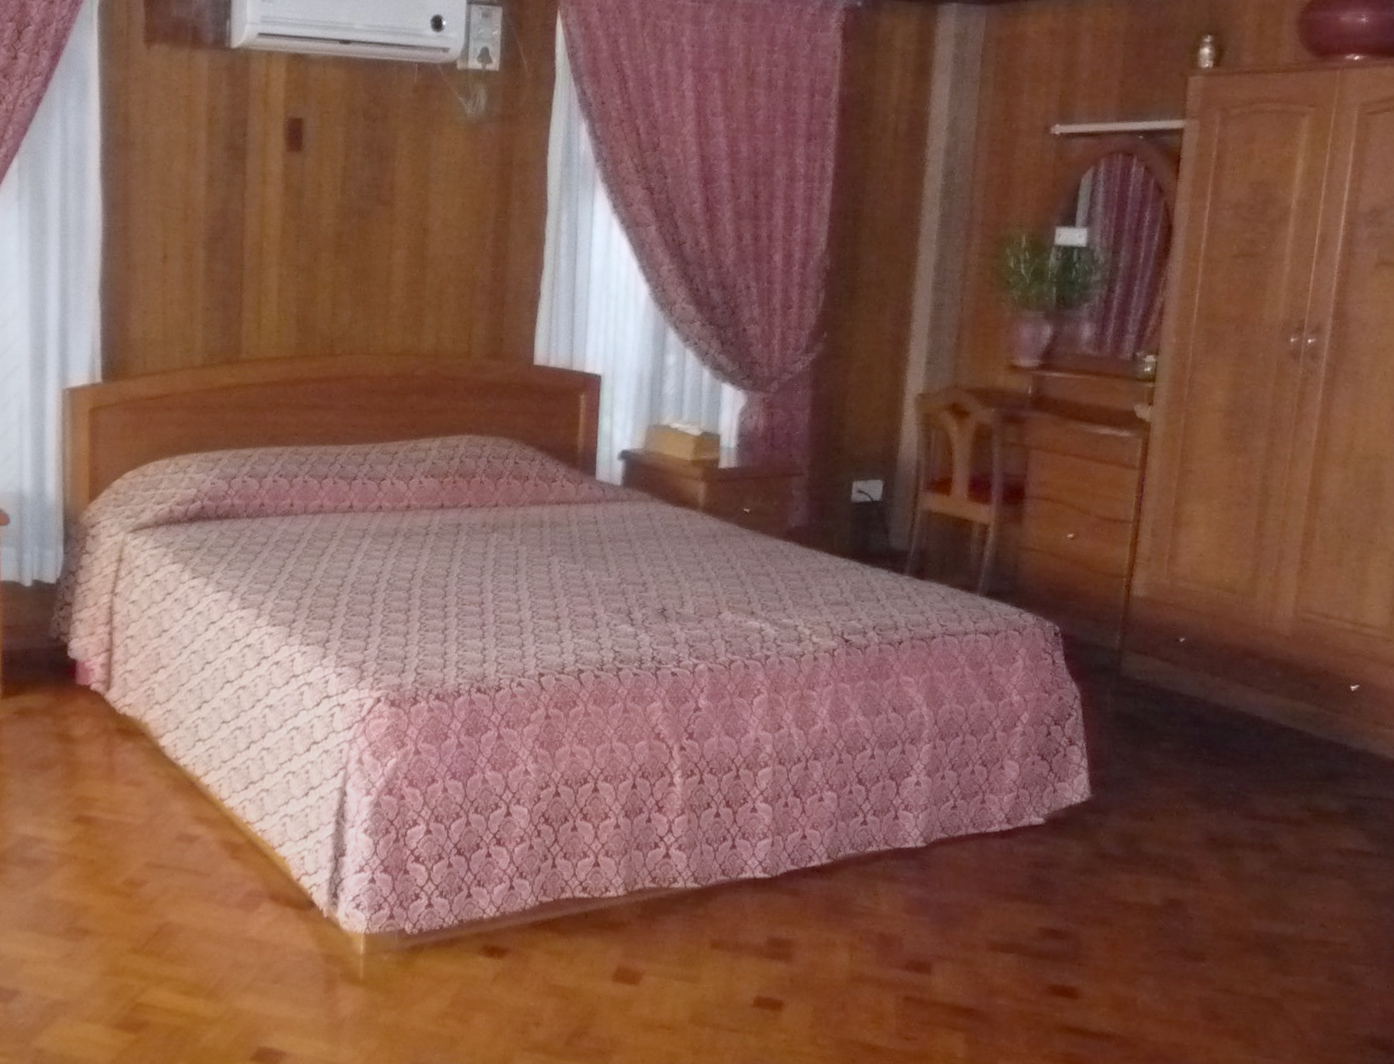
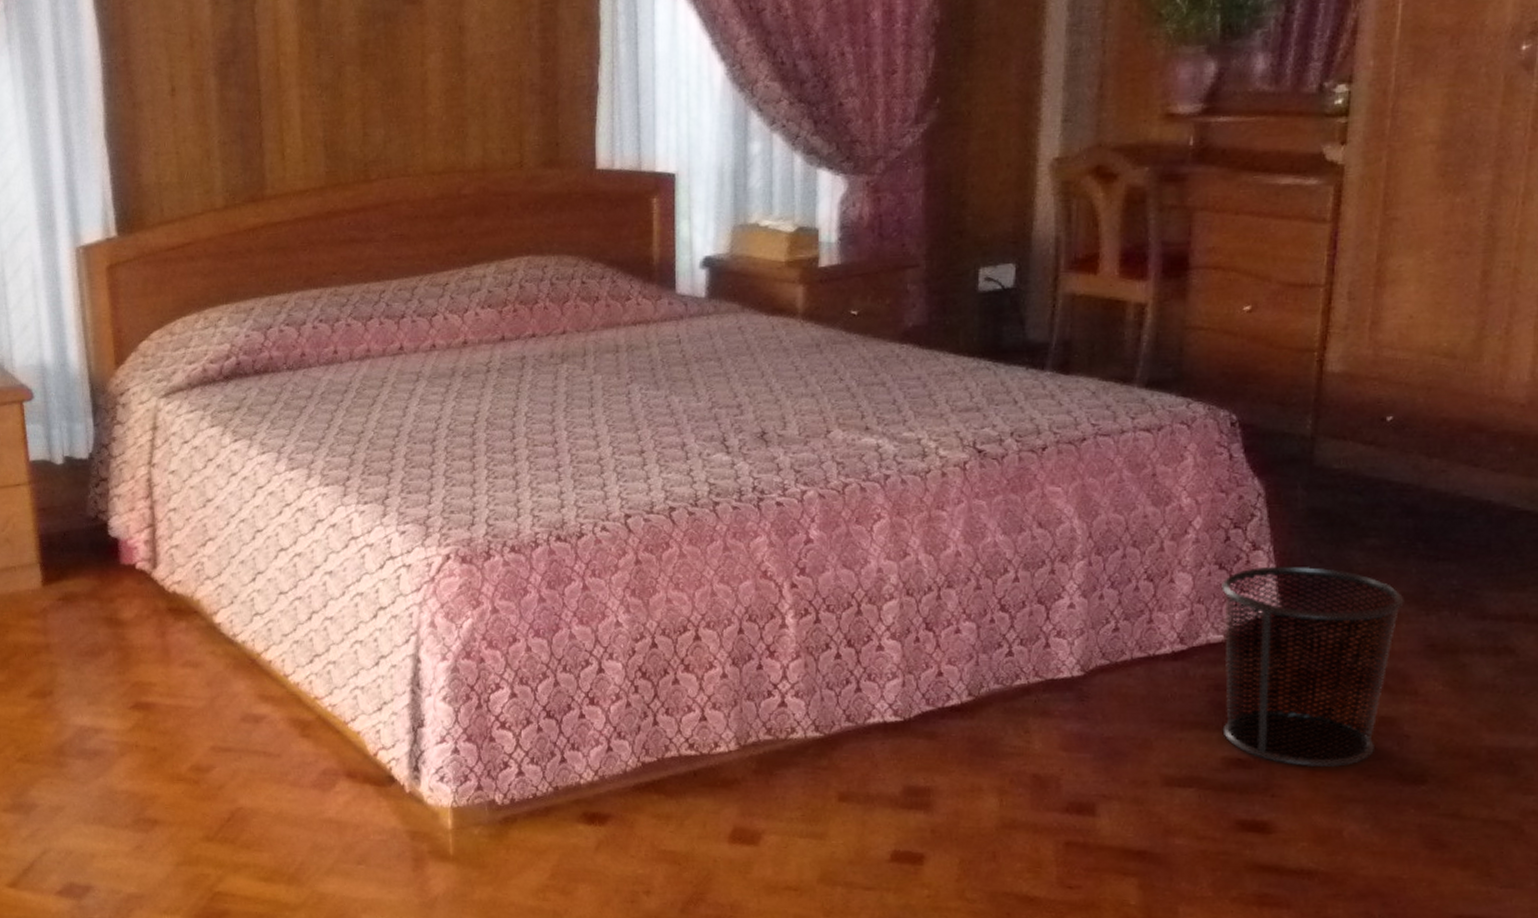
waste bin: none [1040,760,1191,942] -> present [1221,565,1404,768]

